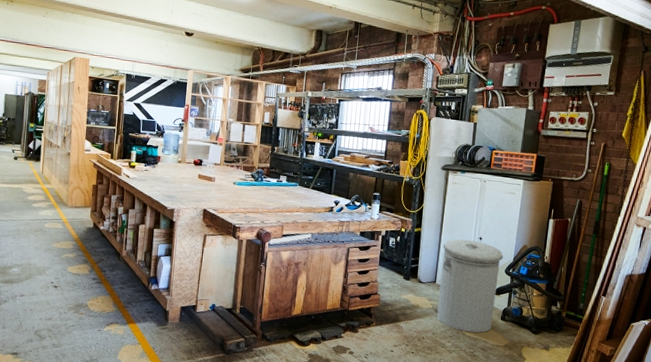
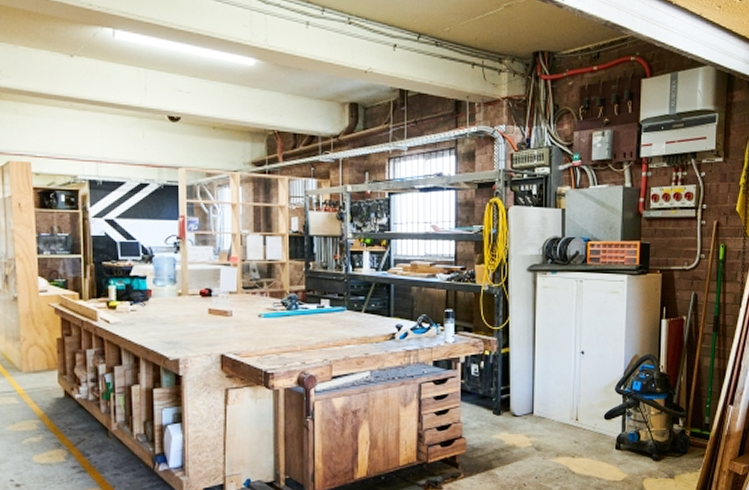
can: present [437,239,503,333] -> none [538,356,611,470]

